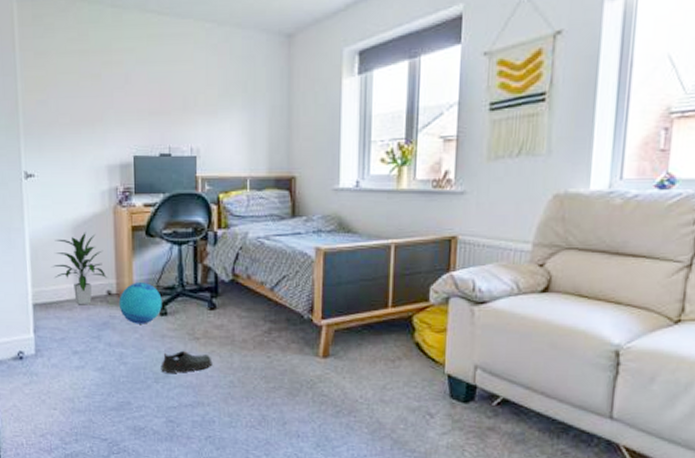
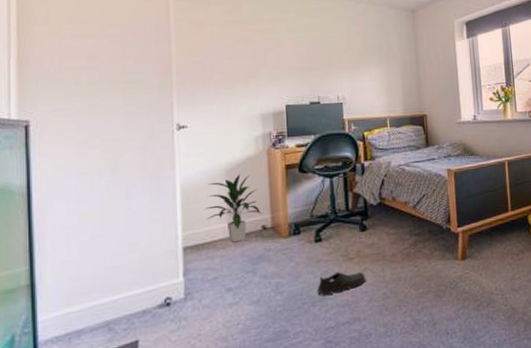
decorative ball: present [118,283,162,324] -> none [274,214,317,254]

